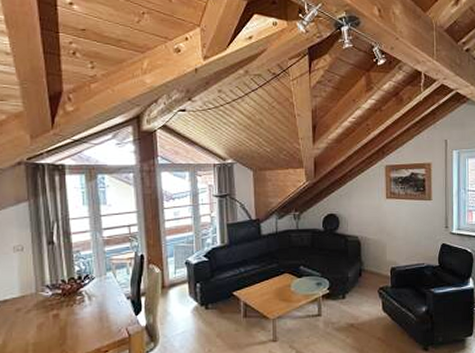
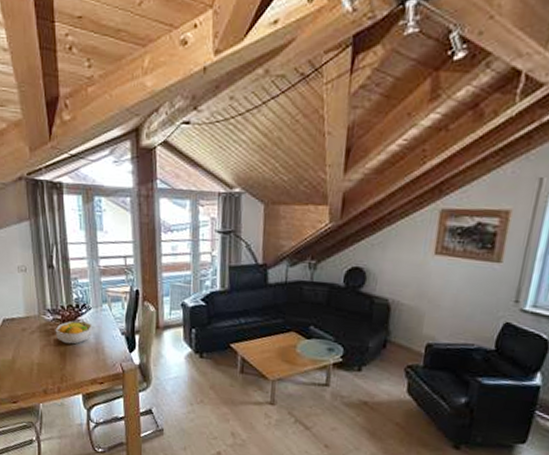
fruit bowl: none [54,292,96,317] -> present [55,320,93,344]

